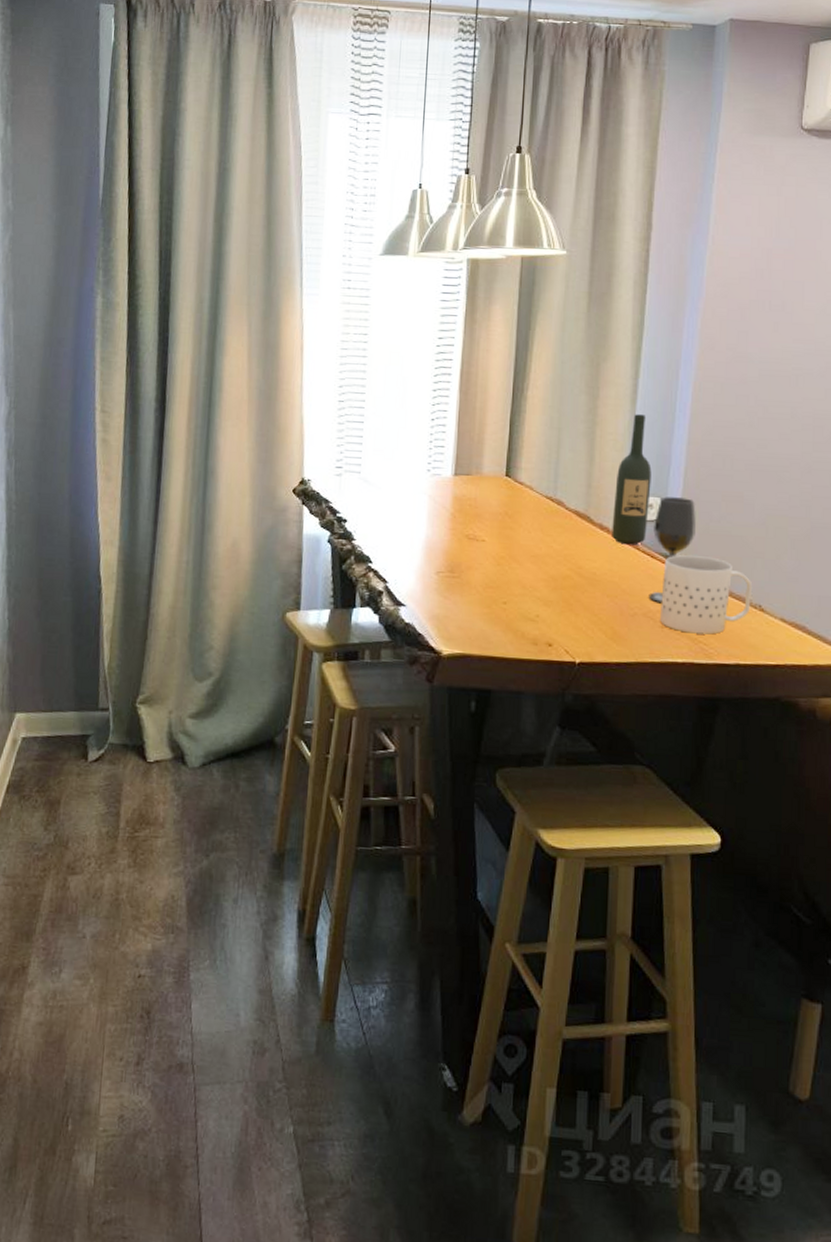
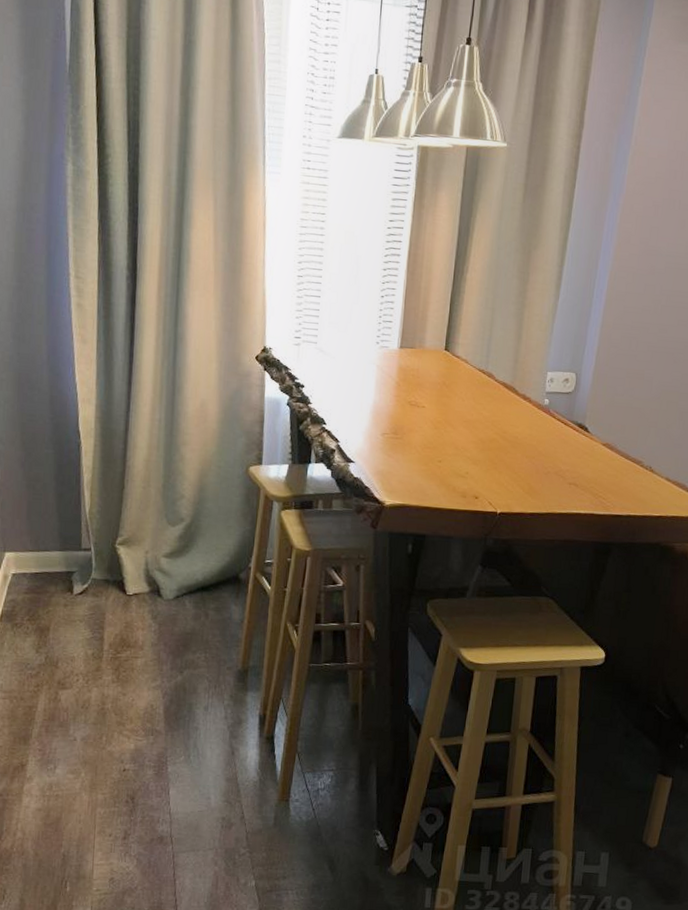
wine bottle: present [612,414,652,545] -> none [533,298,570,414]
wine glass: present [648,496,696,602] -> none [560,372,604,463]
mug: present [659,555,753,635] -> none [568,423,646,491]

